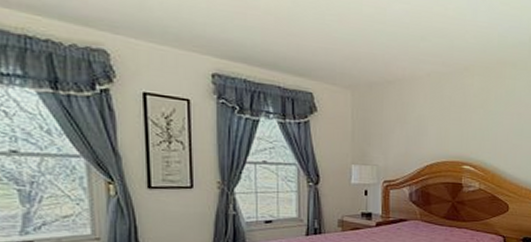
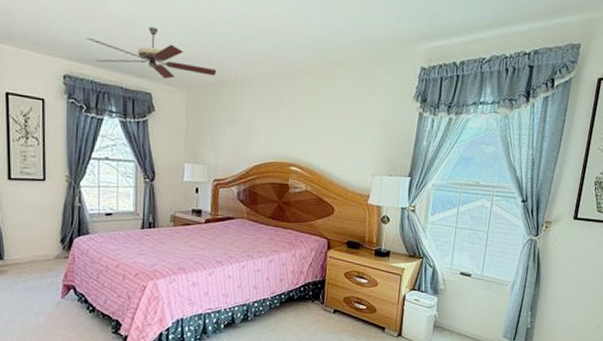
ceiling fan: none [237,24,383,78] -> present [86,27,217,79]

